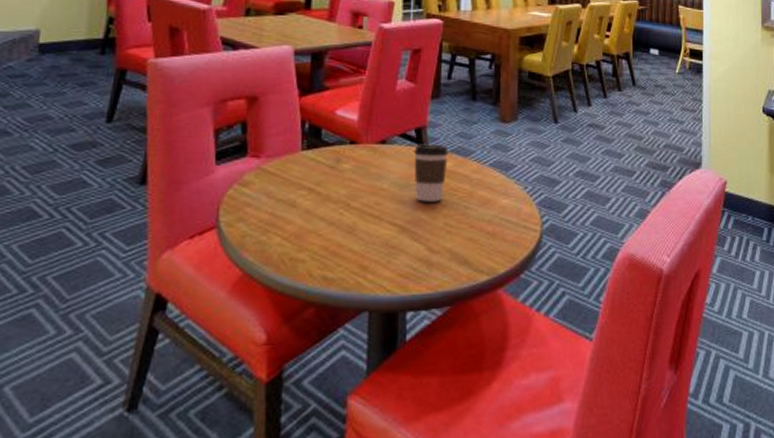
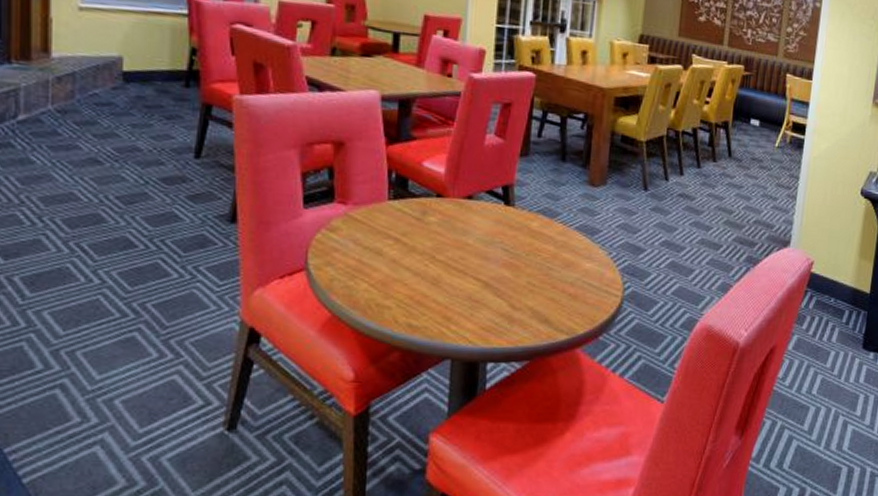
coffee cup: present [414,144,449,202] -> none [499,201,535,261]

